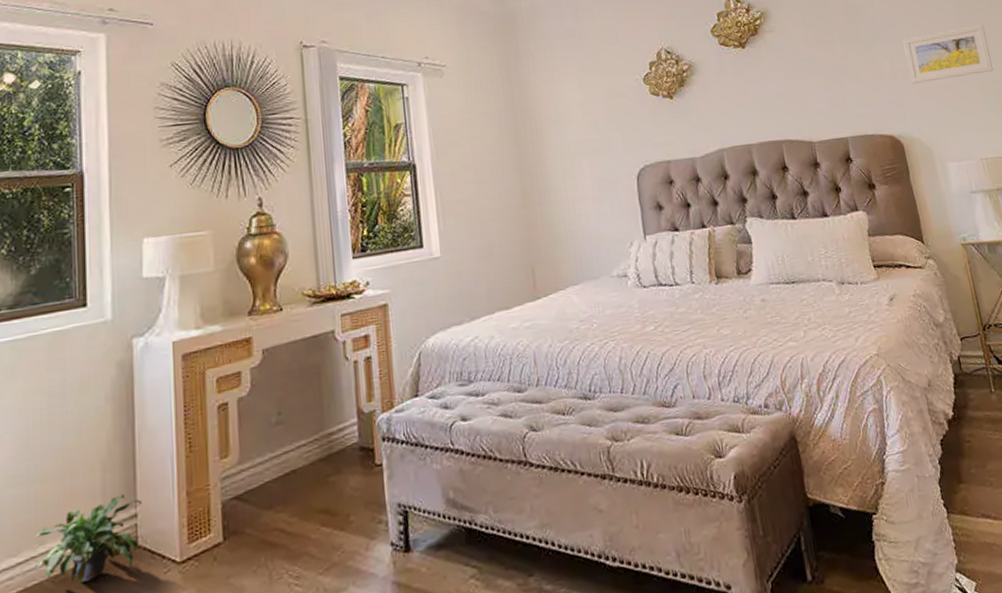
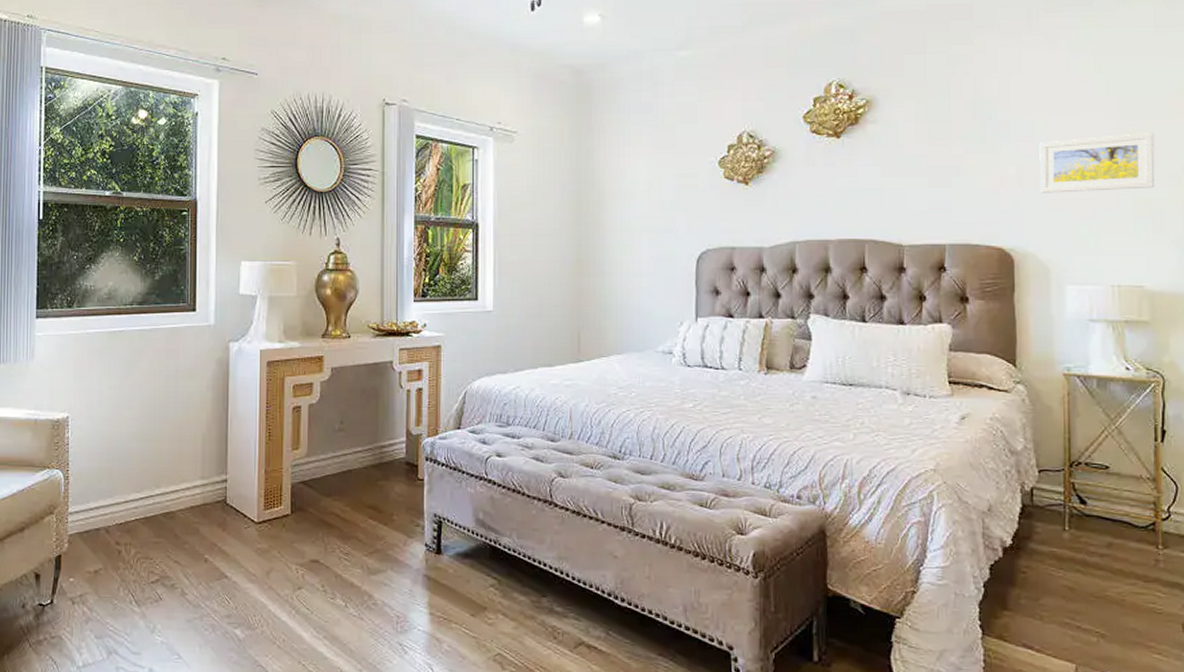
potted plant: present [35,494,142,584] -> none [153,462,231,523]

